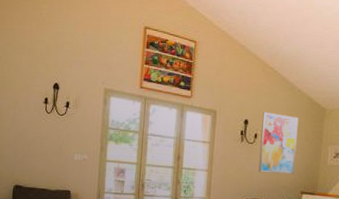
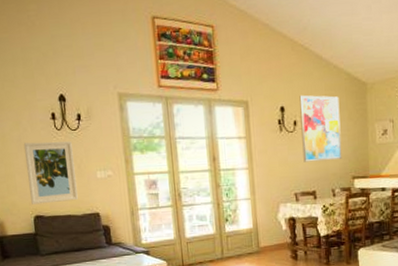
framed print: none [14,120,58,177] -> present [23,141,78,205]

